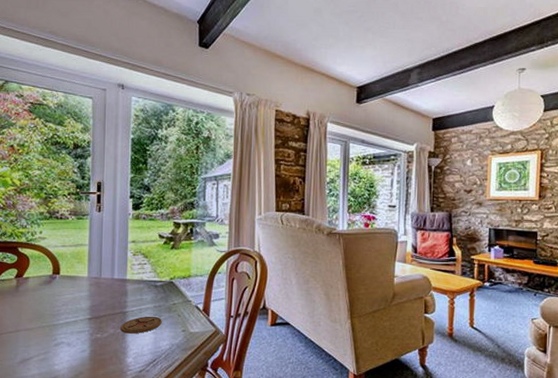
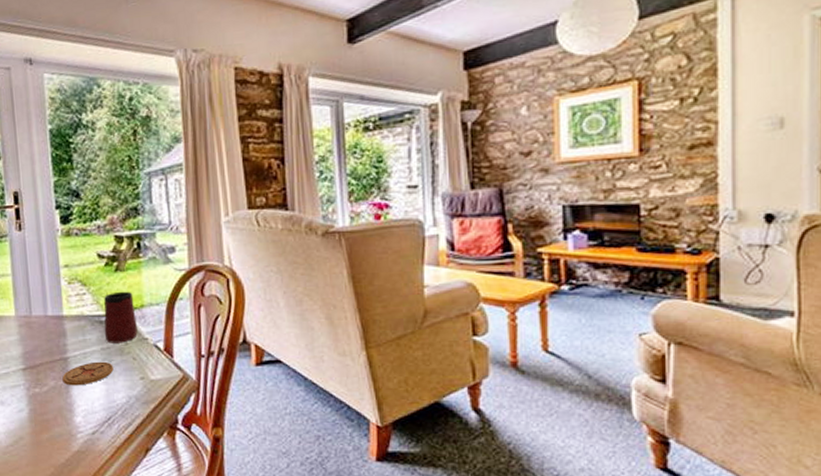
mug: none [158,264,184,303] -> present [104,291,138,344]

